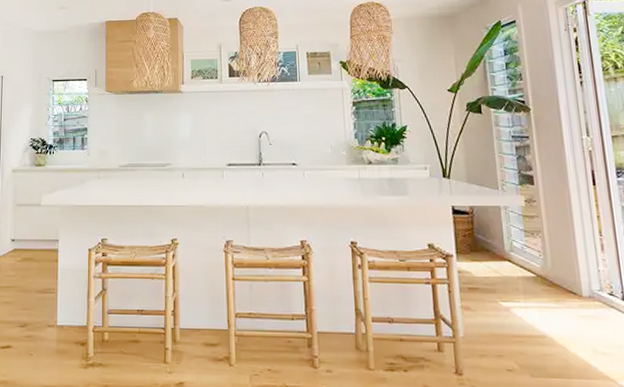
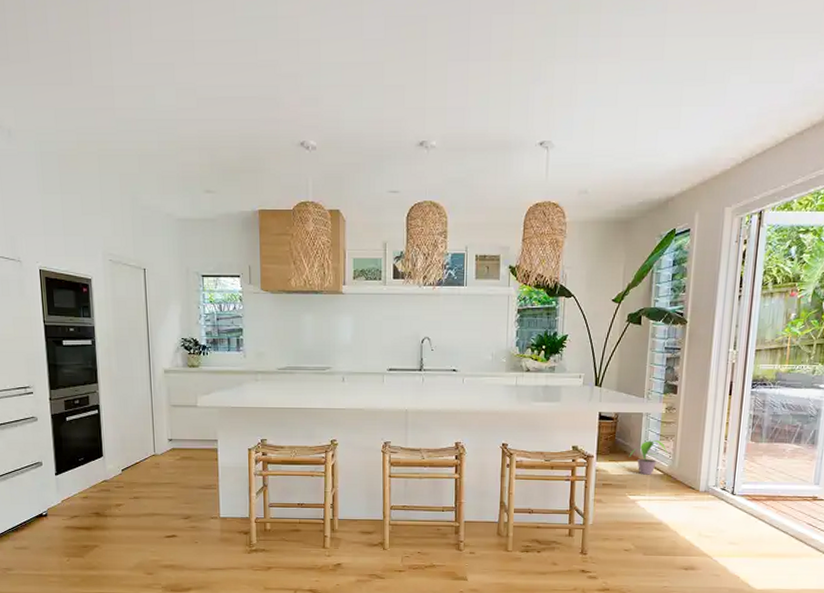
potted plant: none [493,236,538,277] -> present [629,439,668,475]

